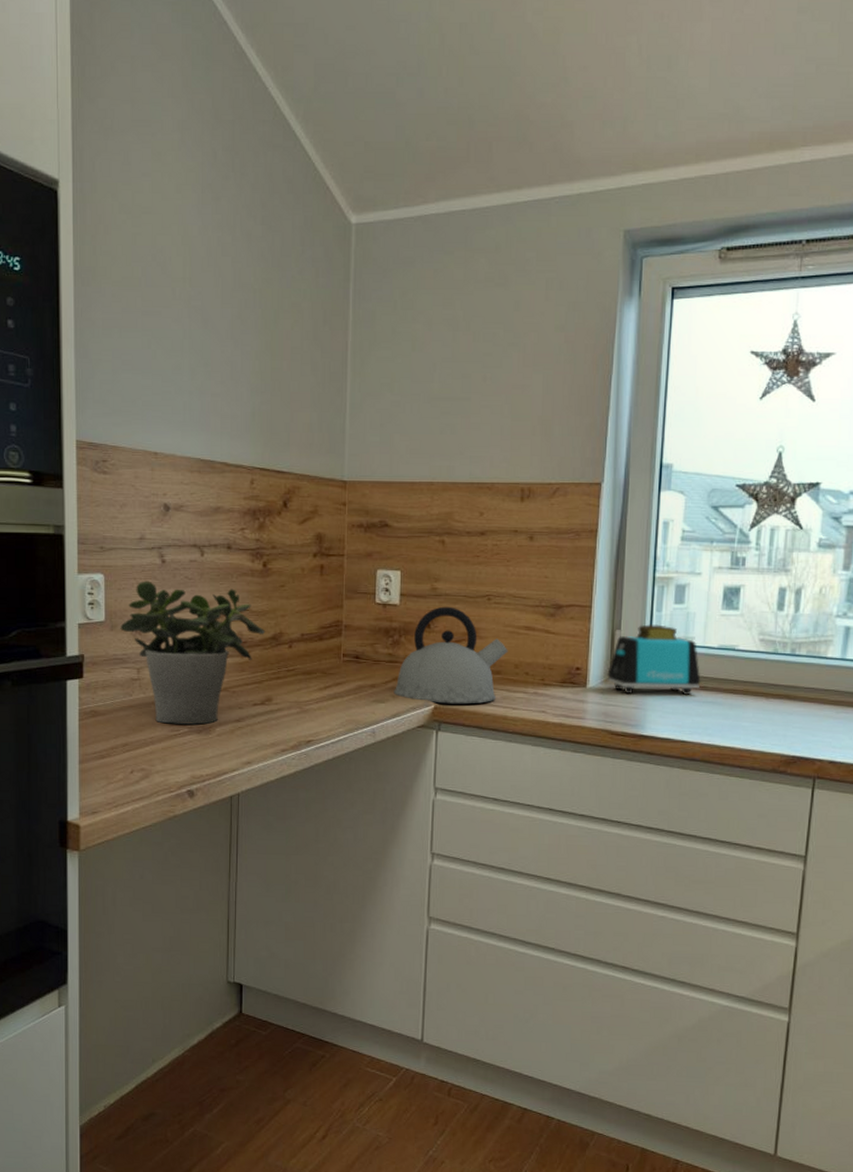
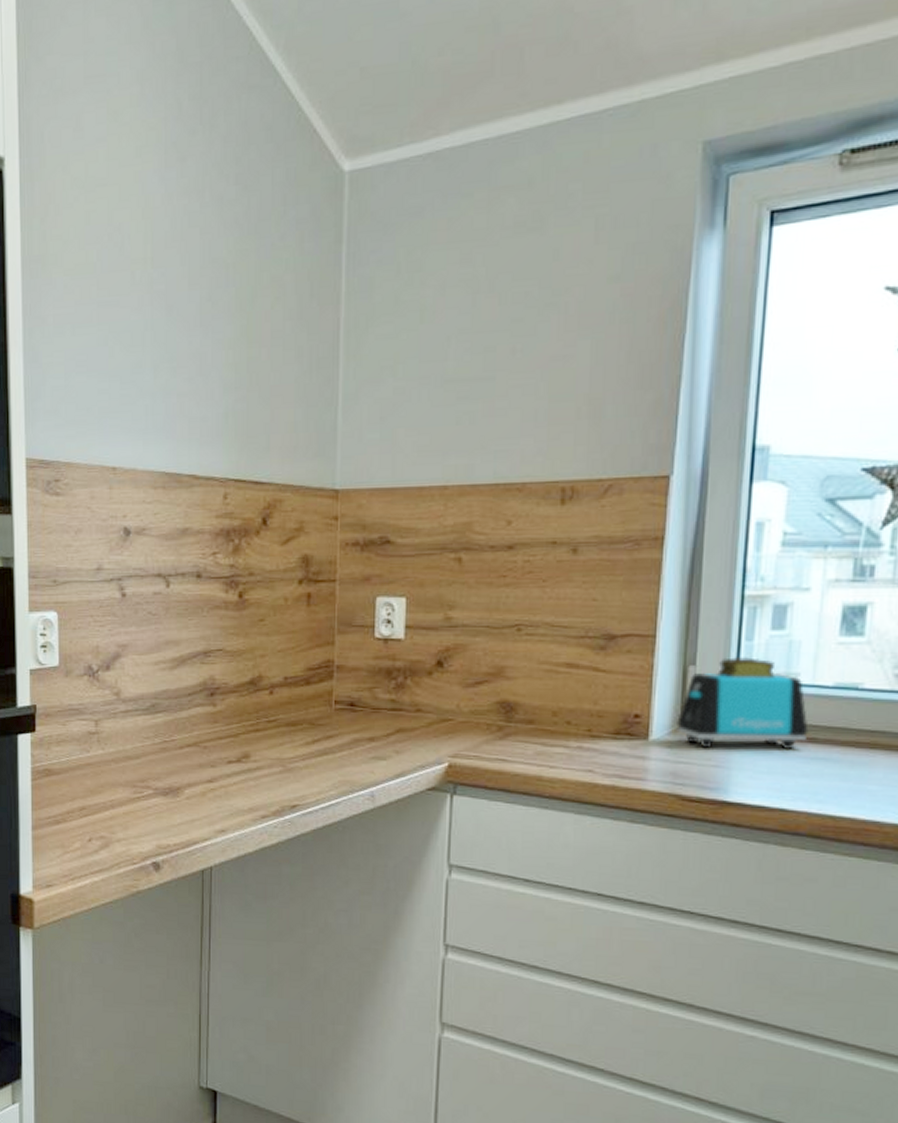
potted plant: present [120,581,266,725] -> none [76,618,242,786]
kettle: present [394,606,508,704] -> none [397,640,544,762]

